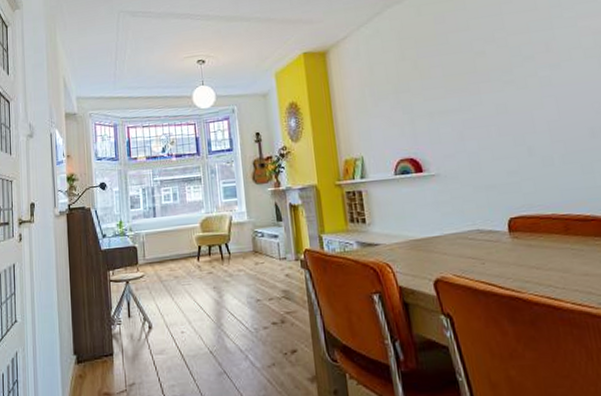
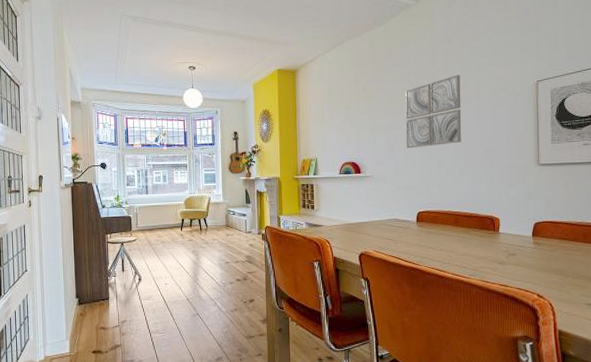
wall art: none [470,34,556,135] -> present [405,74,462,149]

